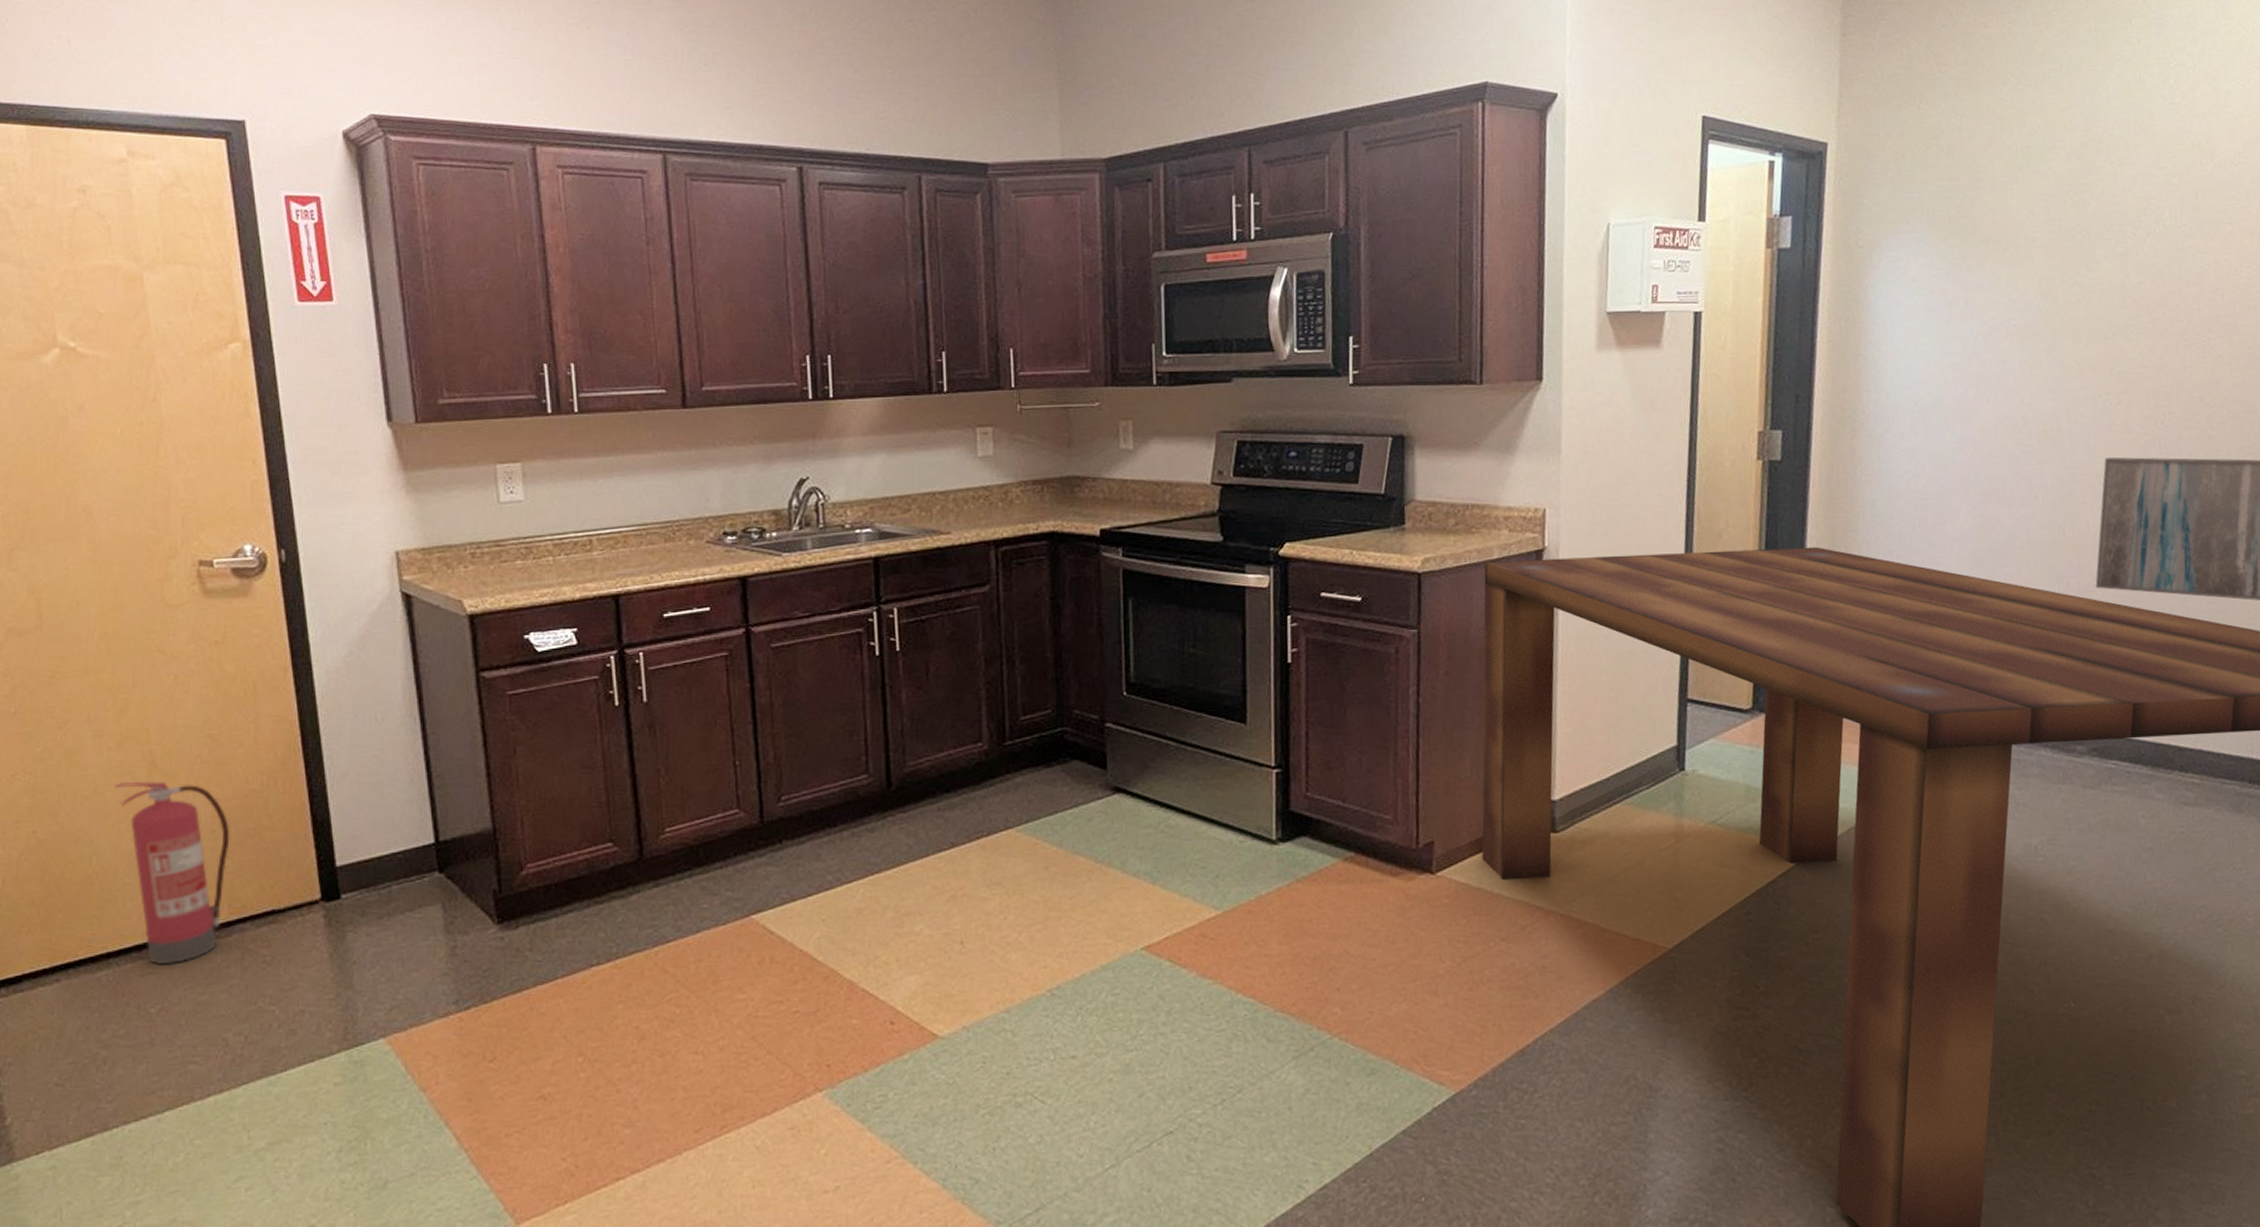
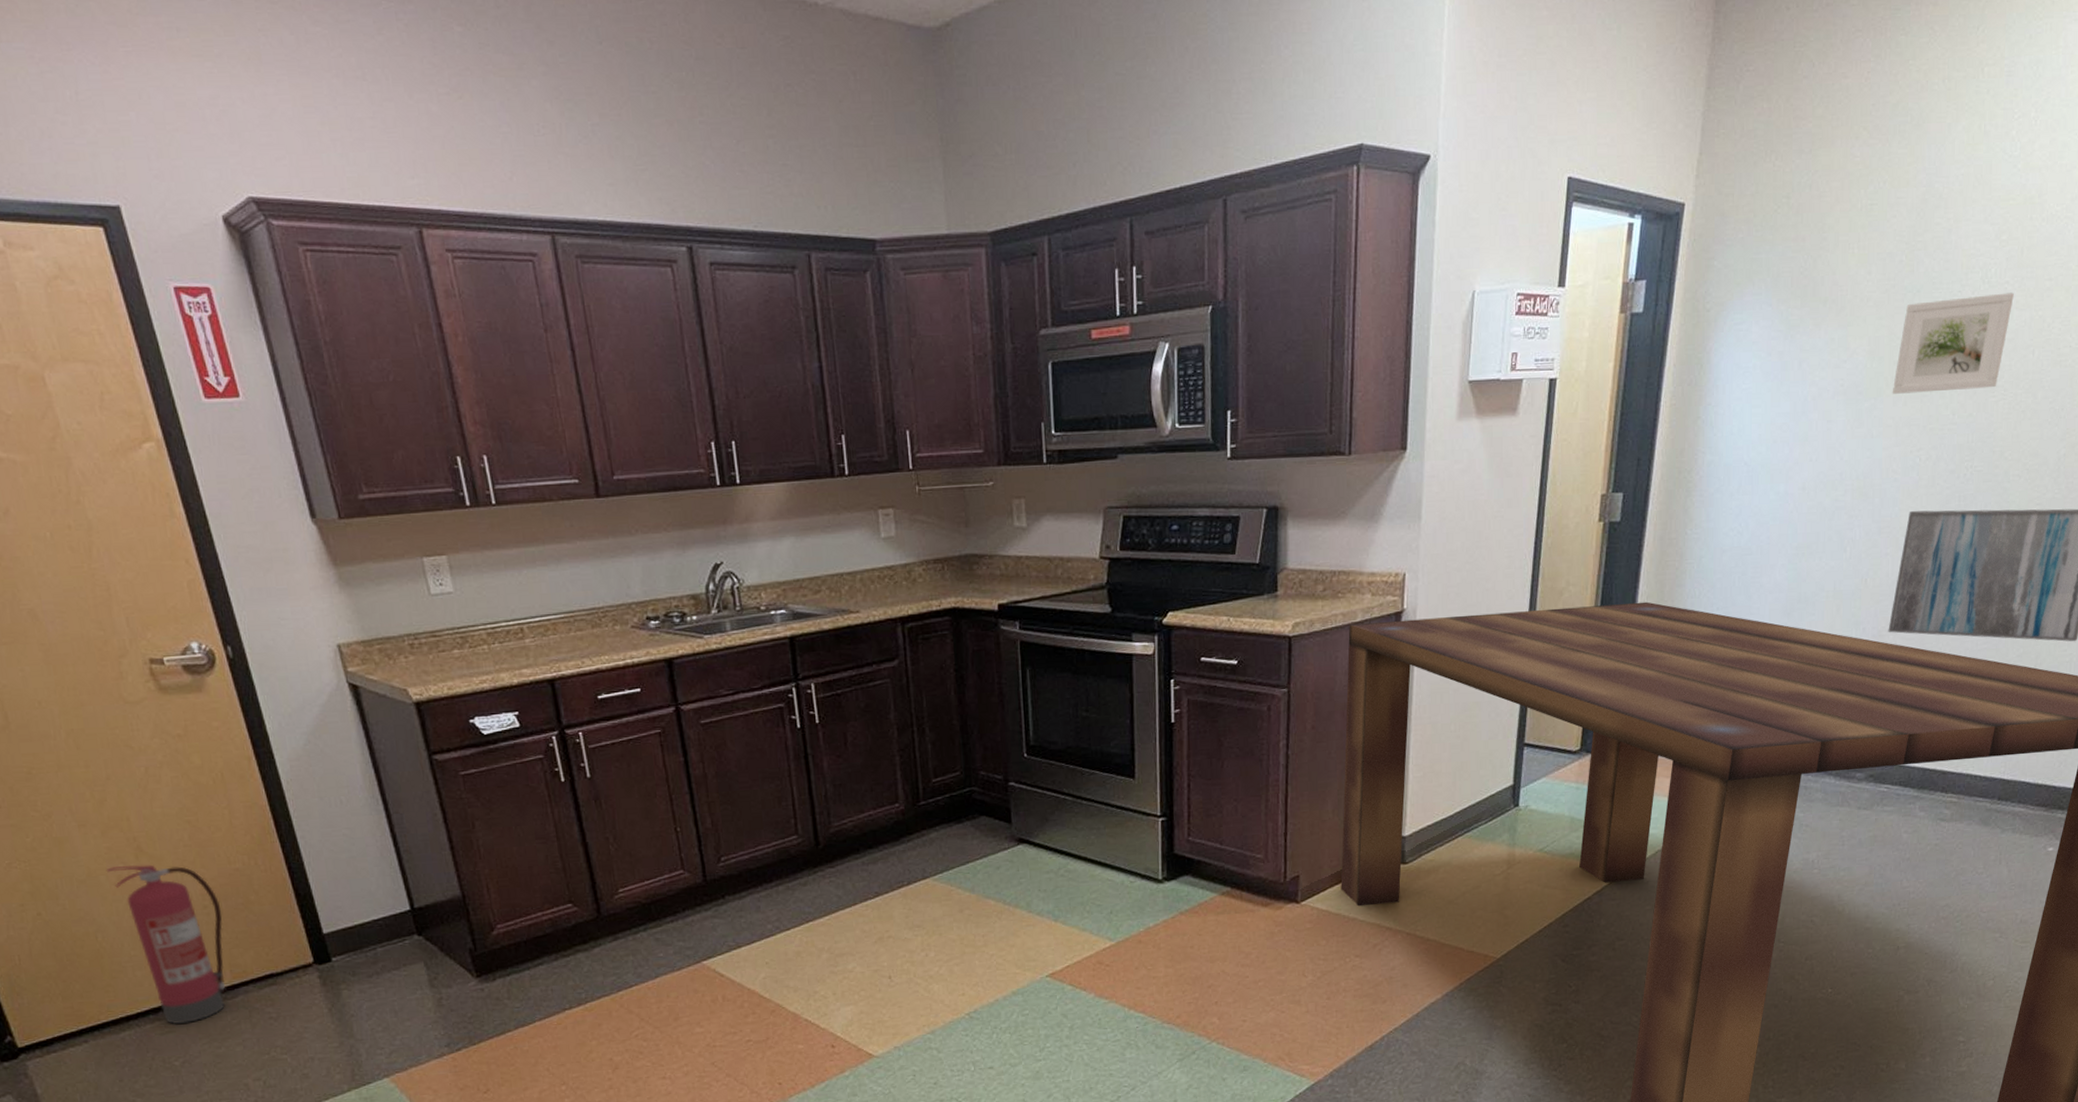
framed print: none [2070,236,2194,335] -> present [1892,292,2014,394]

